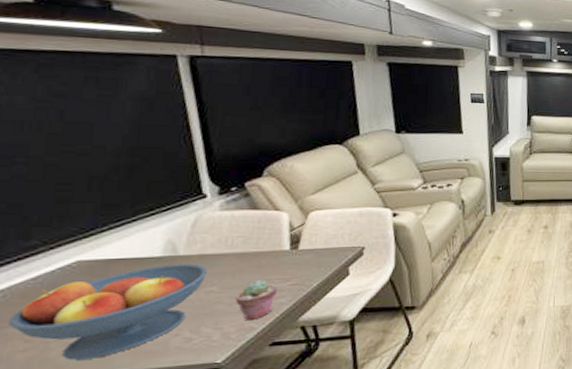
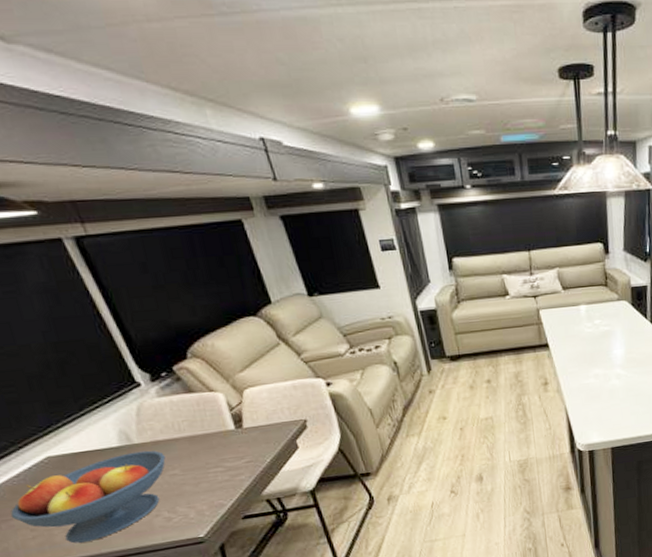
potted succulent: present [235,280,278,321] -> none [198,460,236,498]

